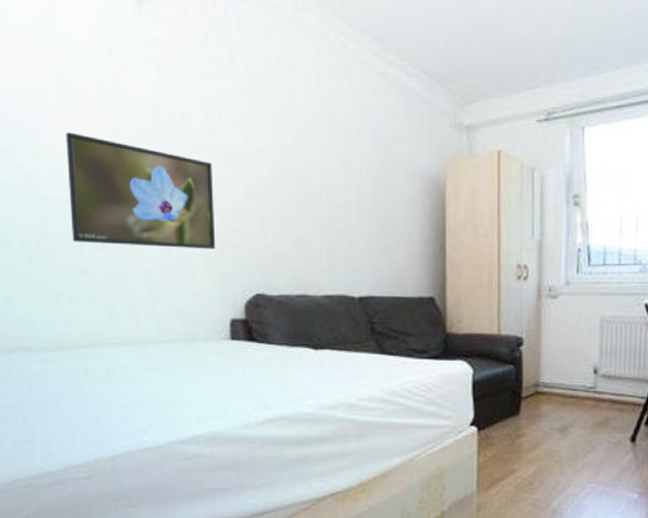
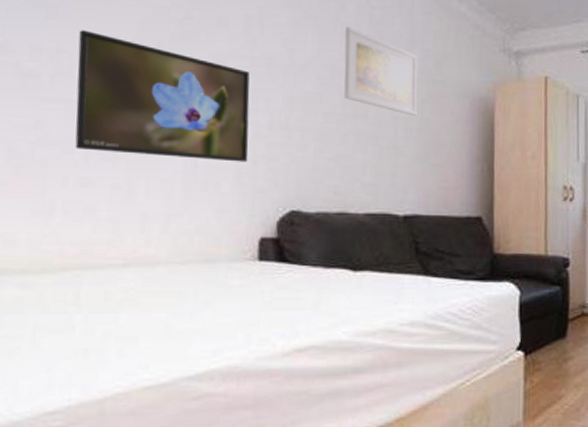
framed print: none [297,111,369,199] -> present [344,26,418,116]

